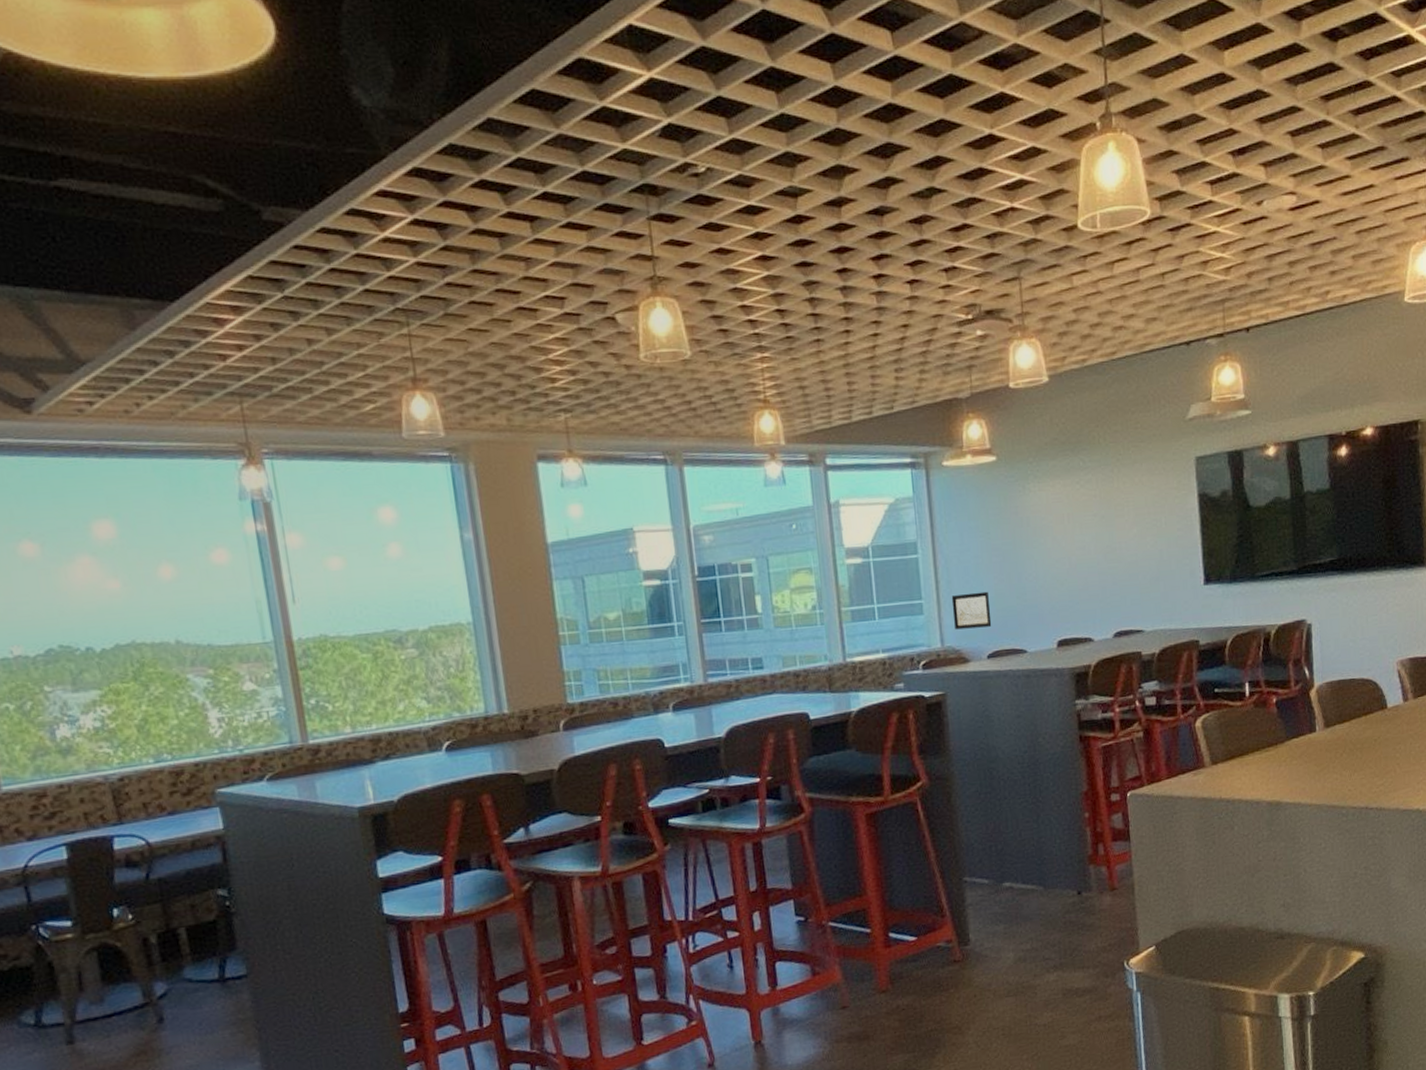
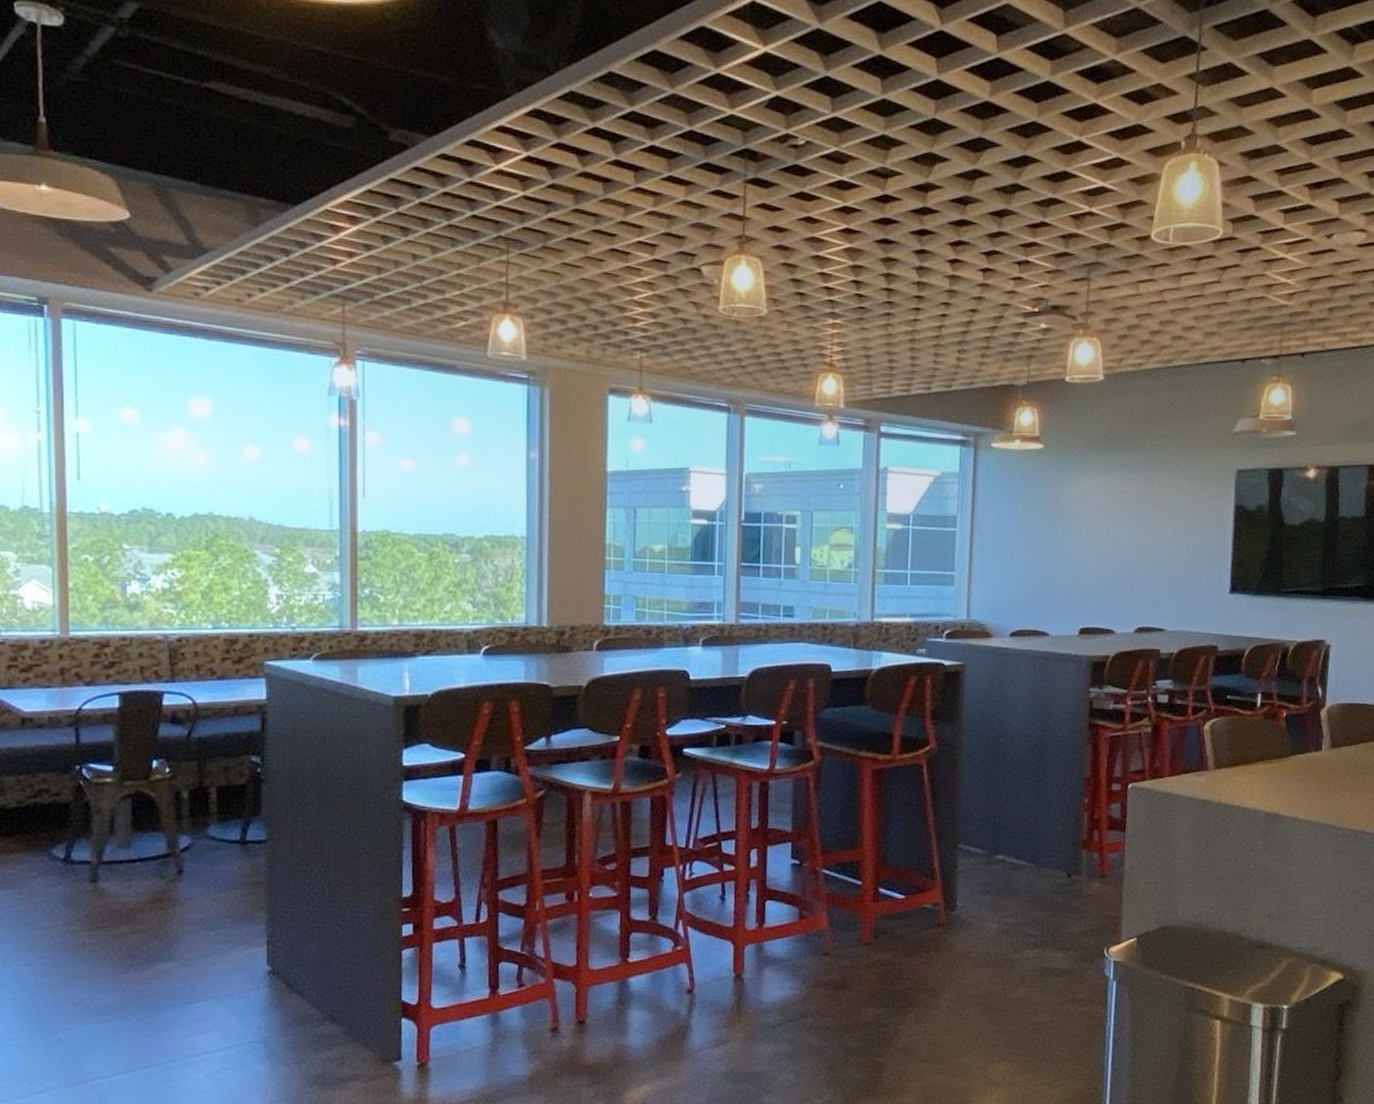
wall art: present [951,591,992,630] -> none [982,571,1019,606]

